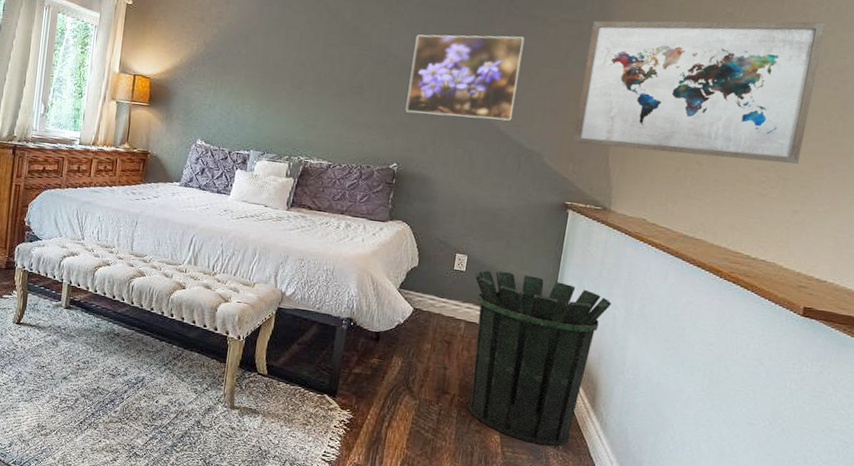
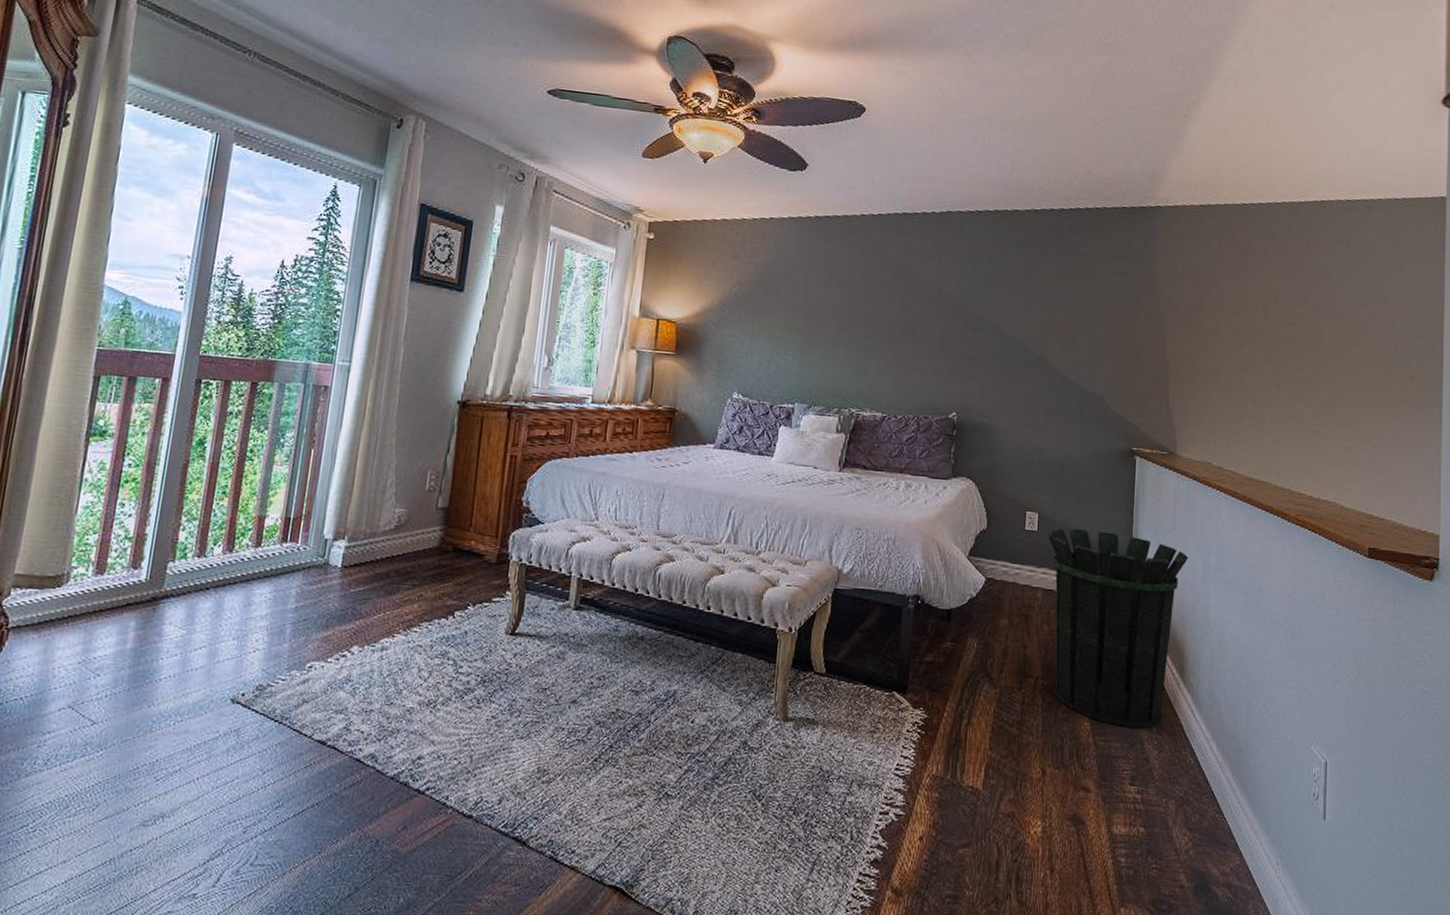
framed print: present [405,34,525,121] -> none [961,271,1076,362]
wall art: present [573,20,826,164] -> none [1132,257,1347,399]

